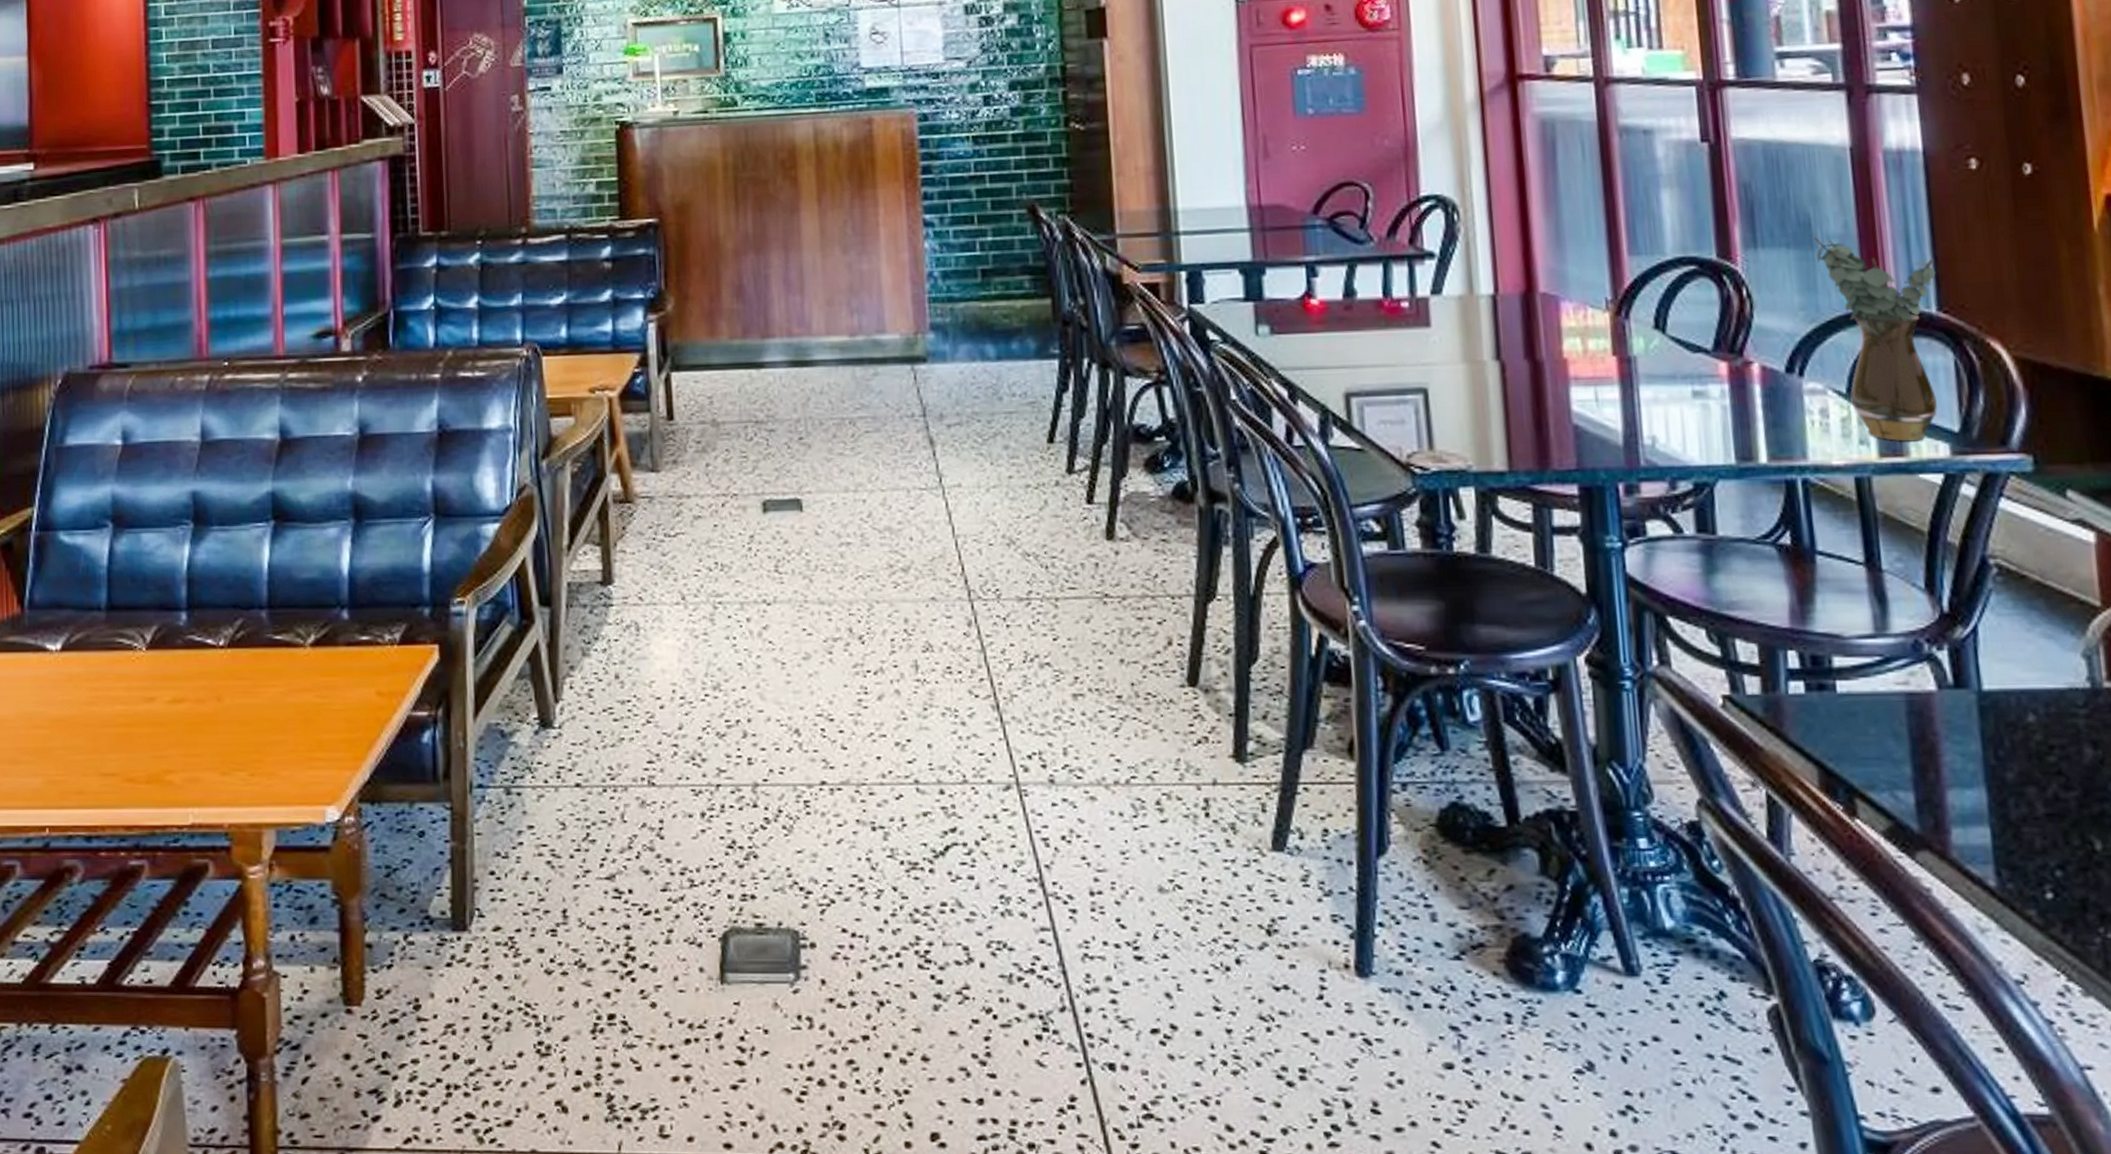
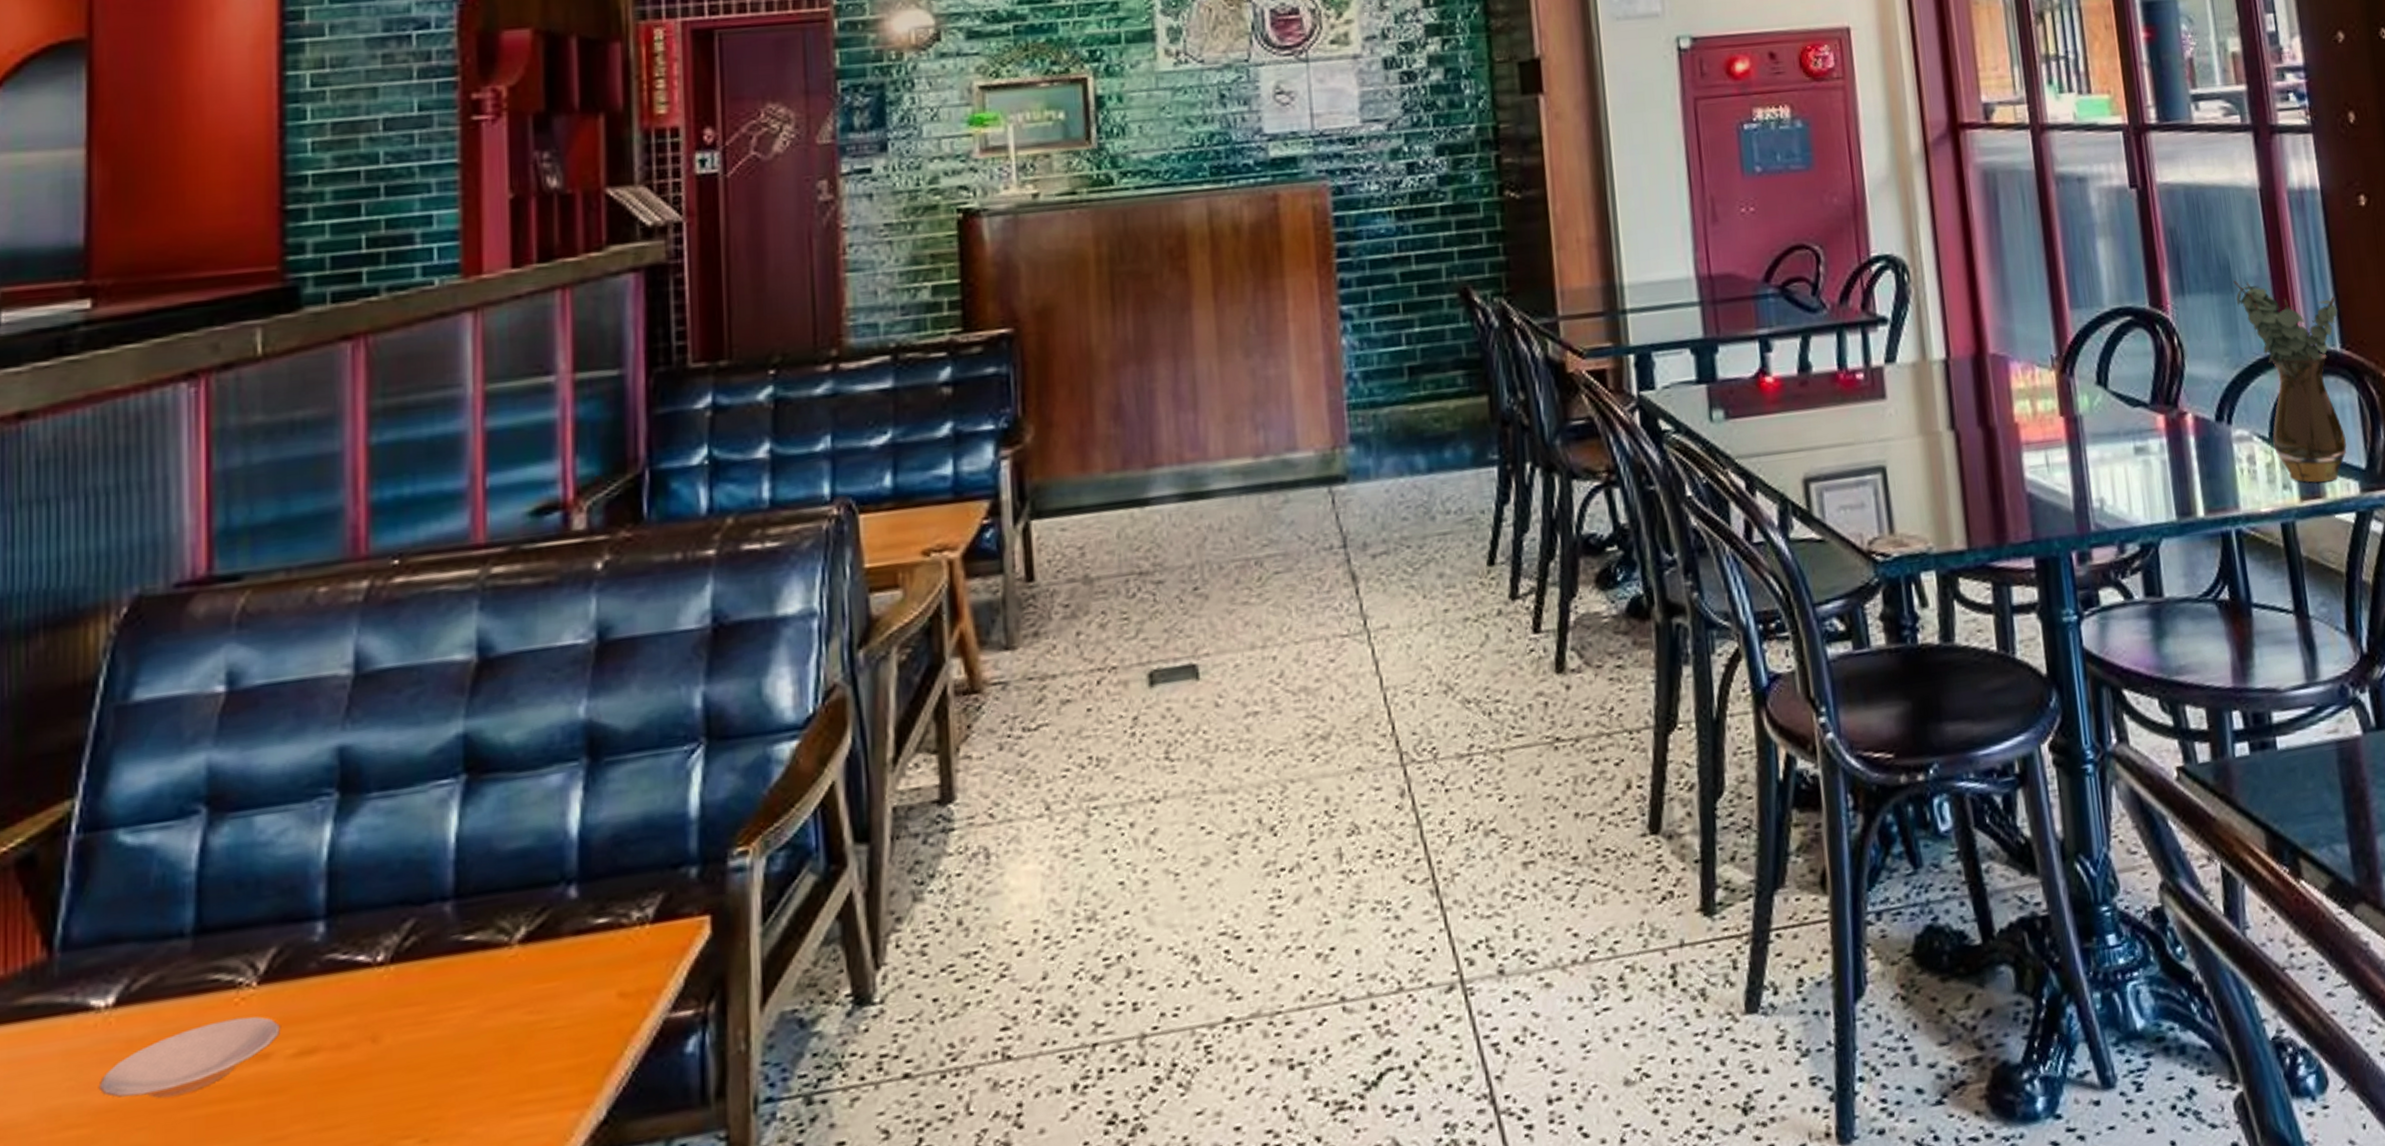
saucer: none [53,671,161,718] -> present [98,1016,282,1099]

